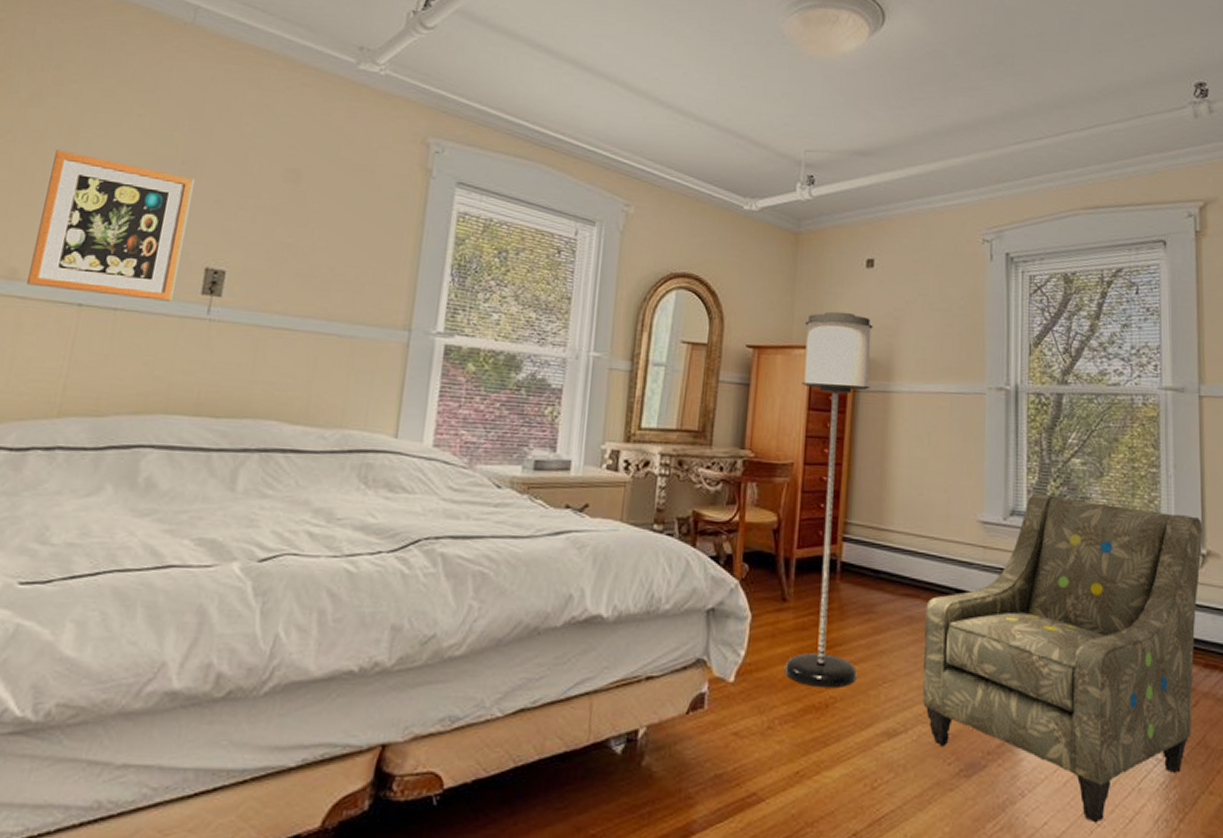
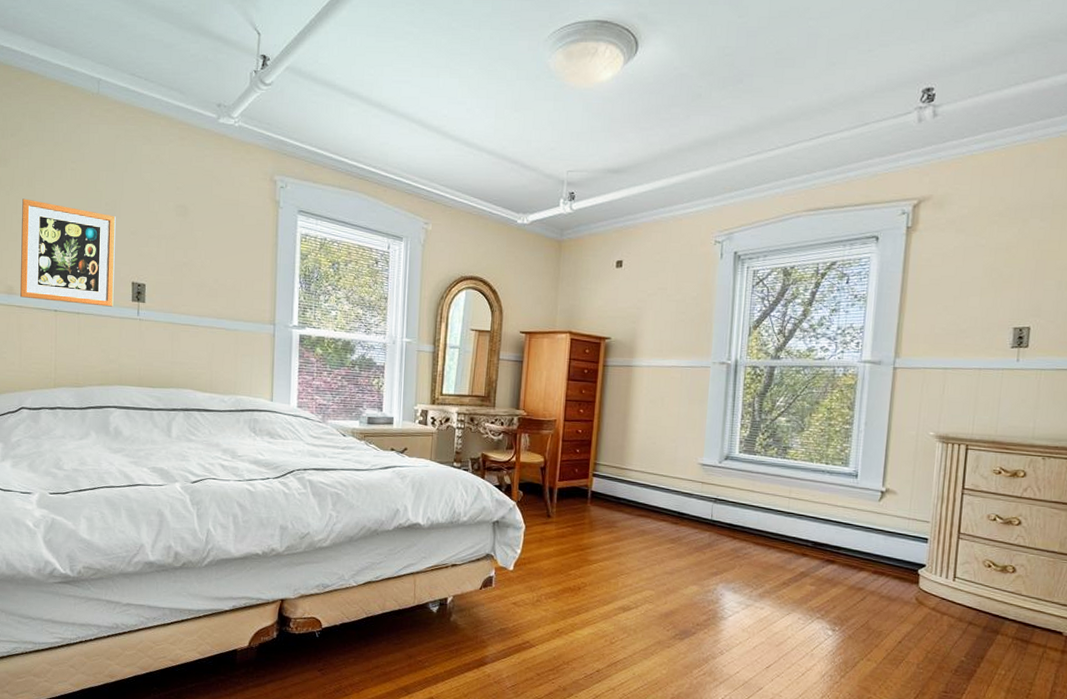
floor lamp: present [784,311,873,689] -> none [549,303,620,577]
armchair: present [922,493,1203,823] -> none [650,443,885,675]

